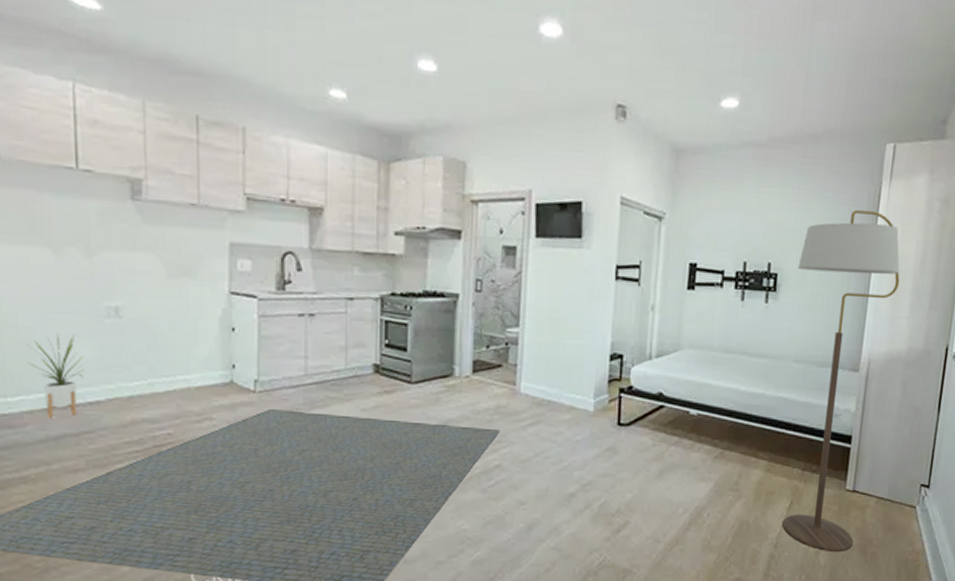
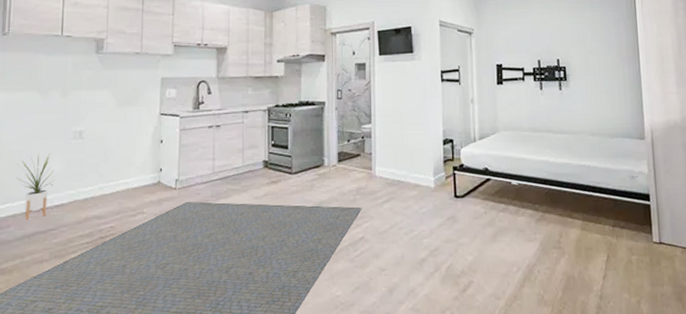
floor lamp: present [782,210,900,551] -> none [580,14,669,300]

